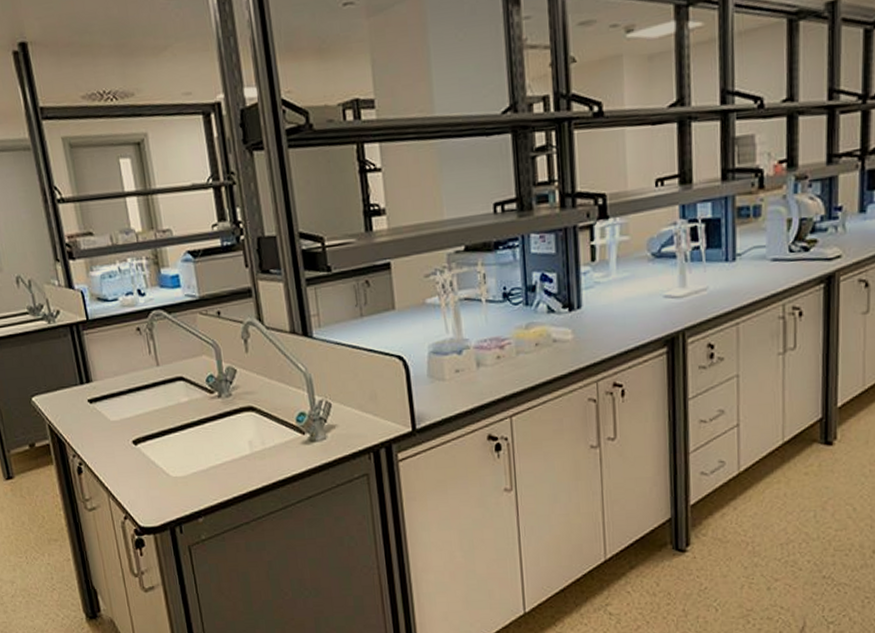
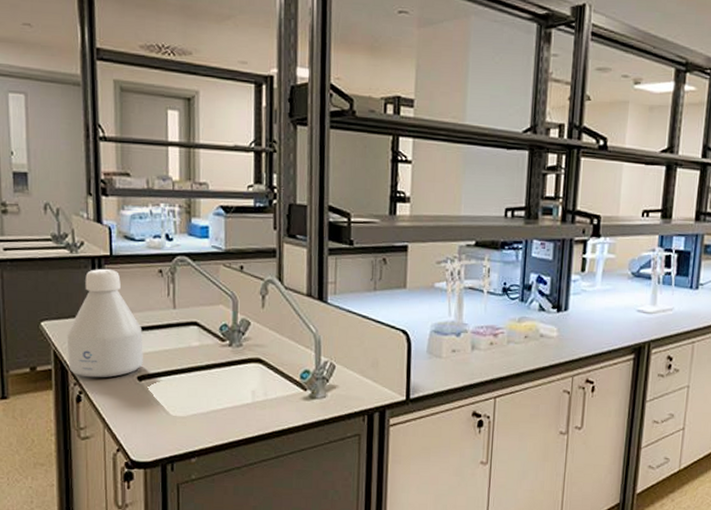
bottle: none [58,334,136,448] -> present [67,268,143,378]

